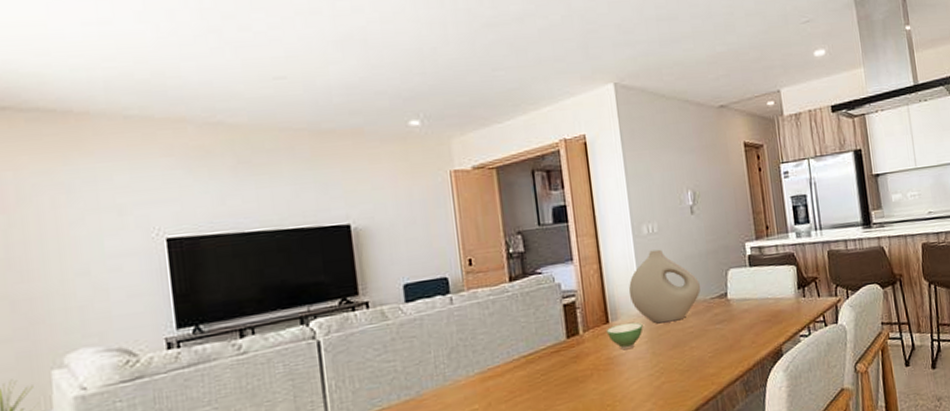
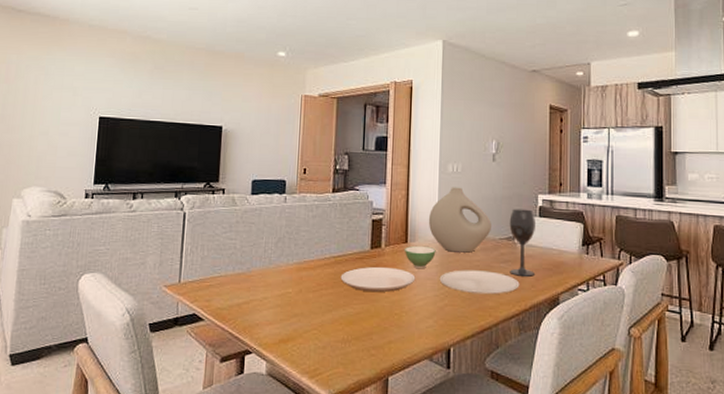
plate: none [536,353,625,389] -> present [340,266,416,293]
plate: none [651,335,740,365] -> present [439,270,520,295]
wine glass: none [718,260,753,335] -> present [509,209,537,277]

